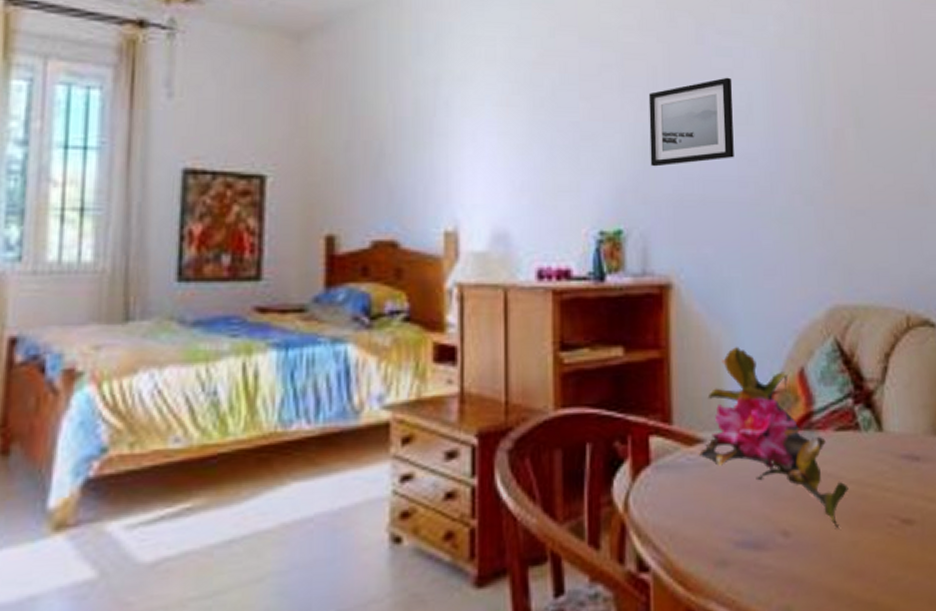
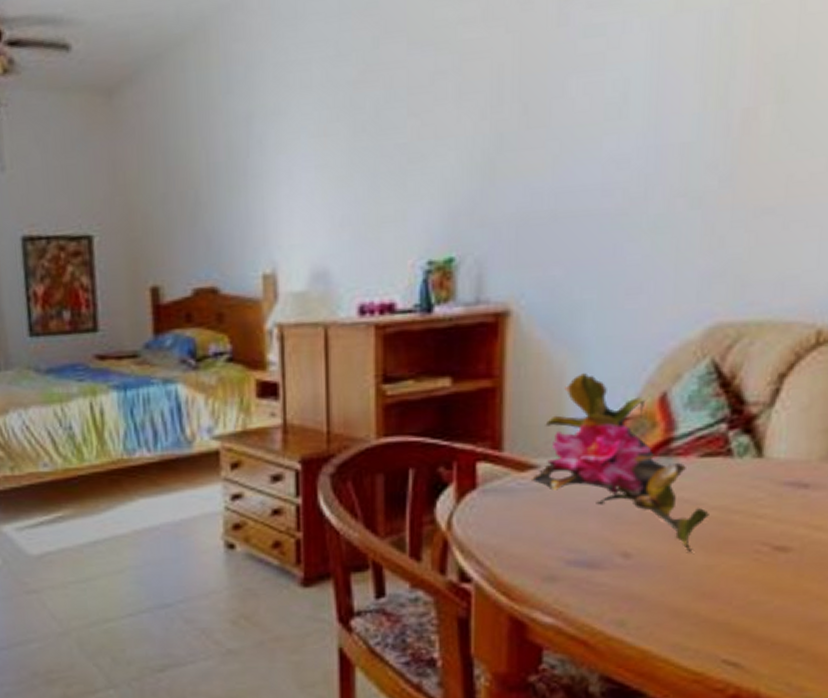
wall art: present [648,77,734,167] -> none [490,62,604,184]

